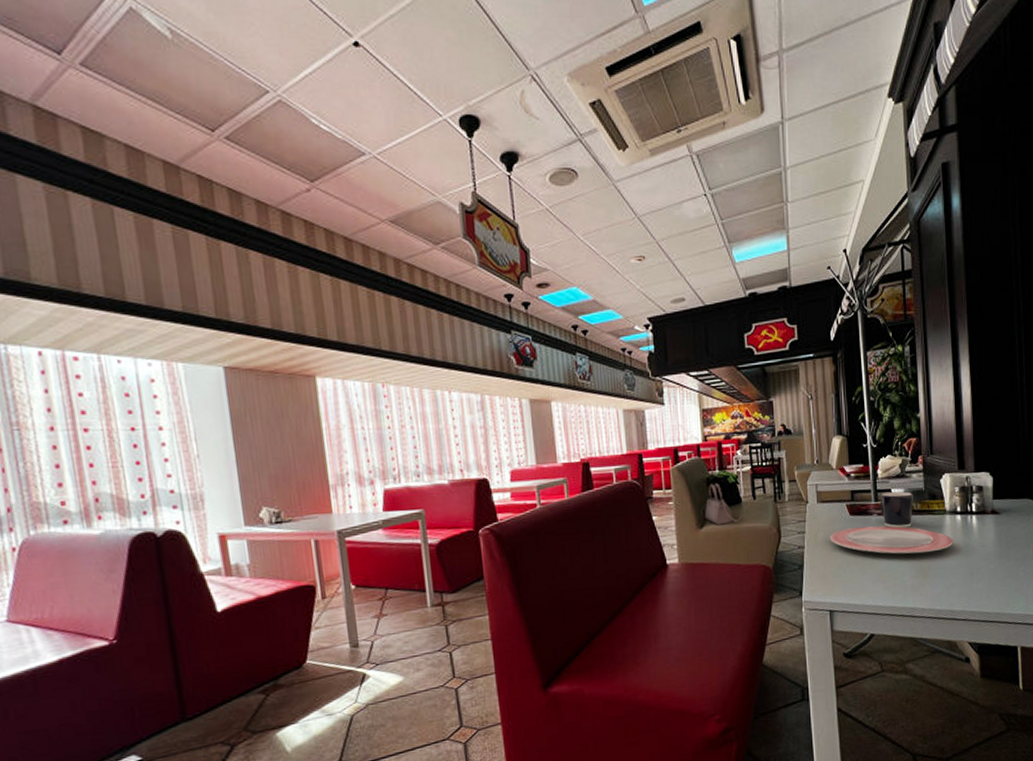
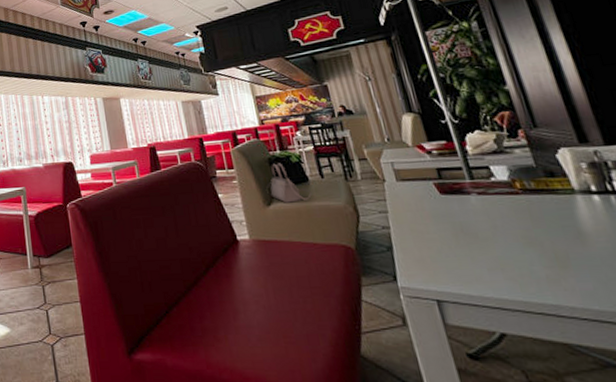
plate: present [829,525,953,555] -> none [419,206,597,240]
mug: present [881,491,913,528] -> none [476,168,529,209]

